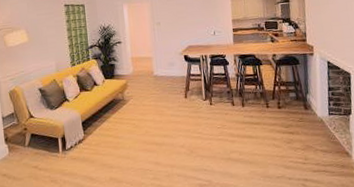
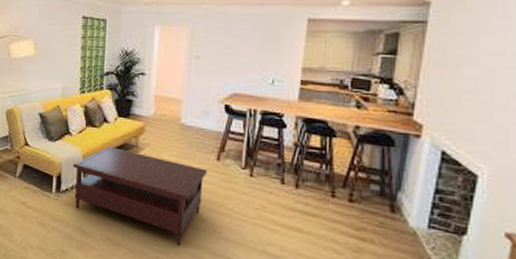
coffee table: none [74,104,180,171] -> present [73,146,208,246]

